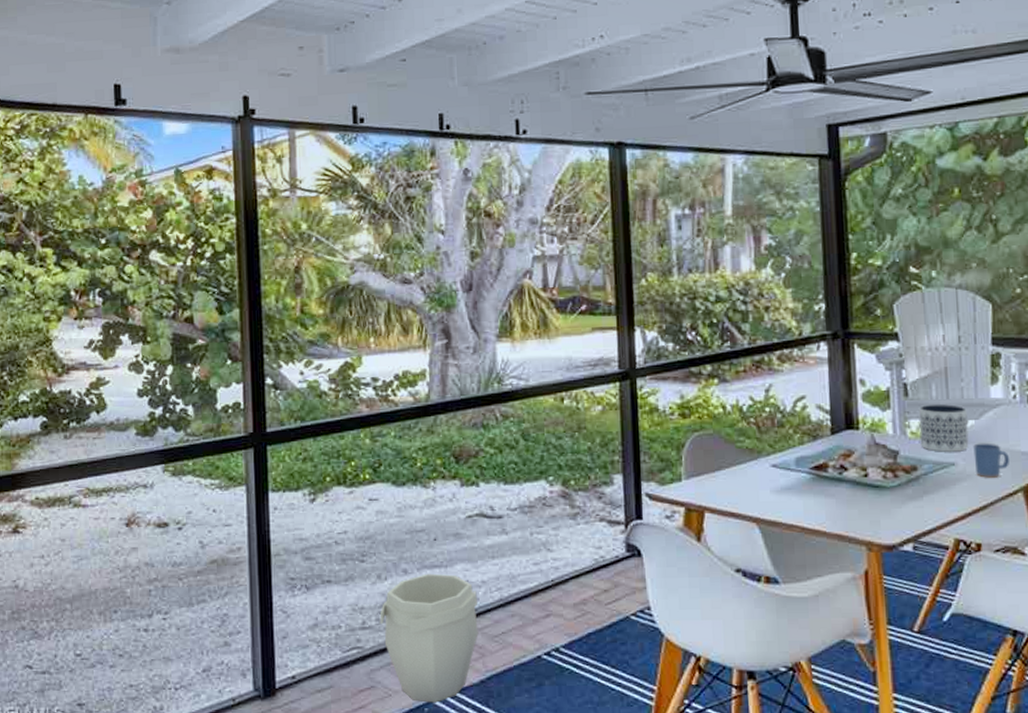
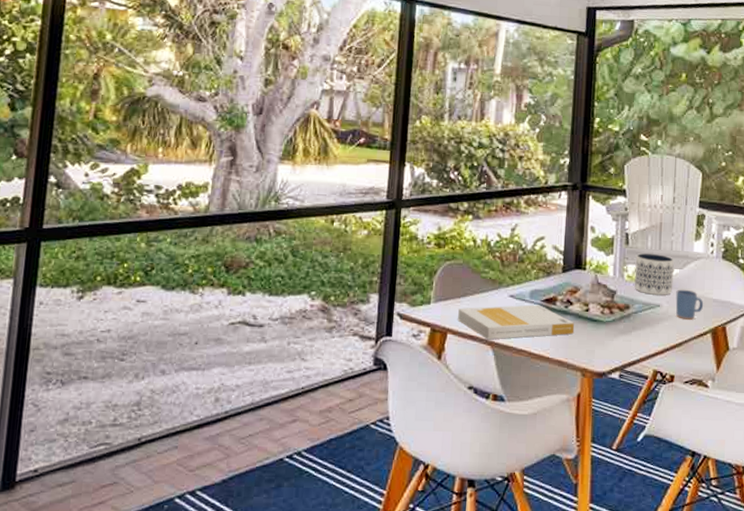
flowerpot: present [379,573,479,703] -> none [131,375,230,500]
book: none [713,473,853,516] -> present [457,304,575,340]

